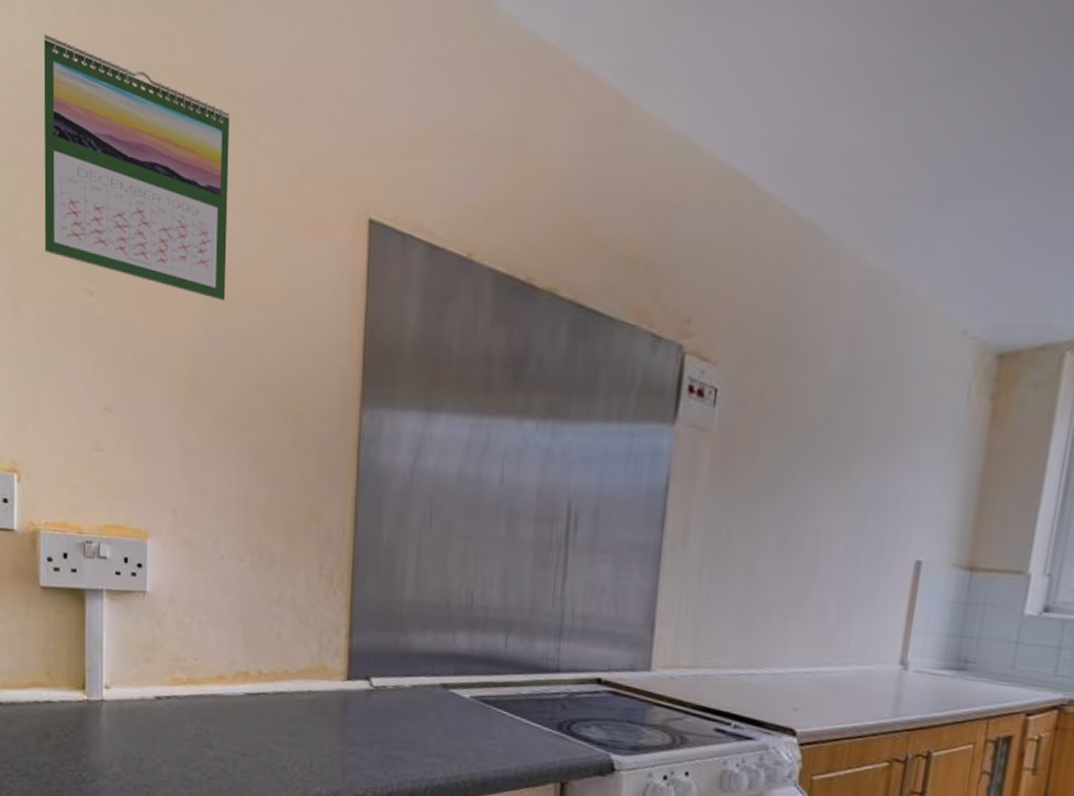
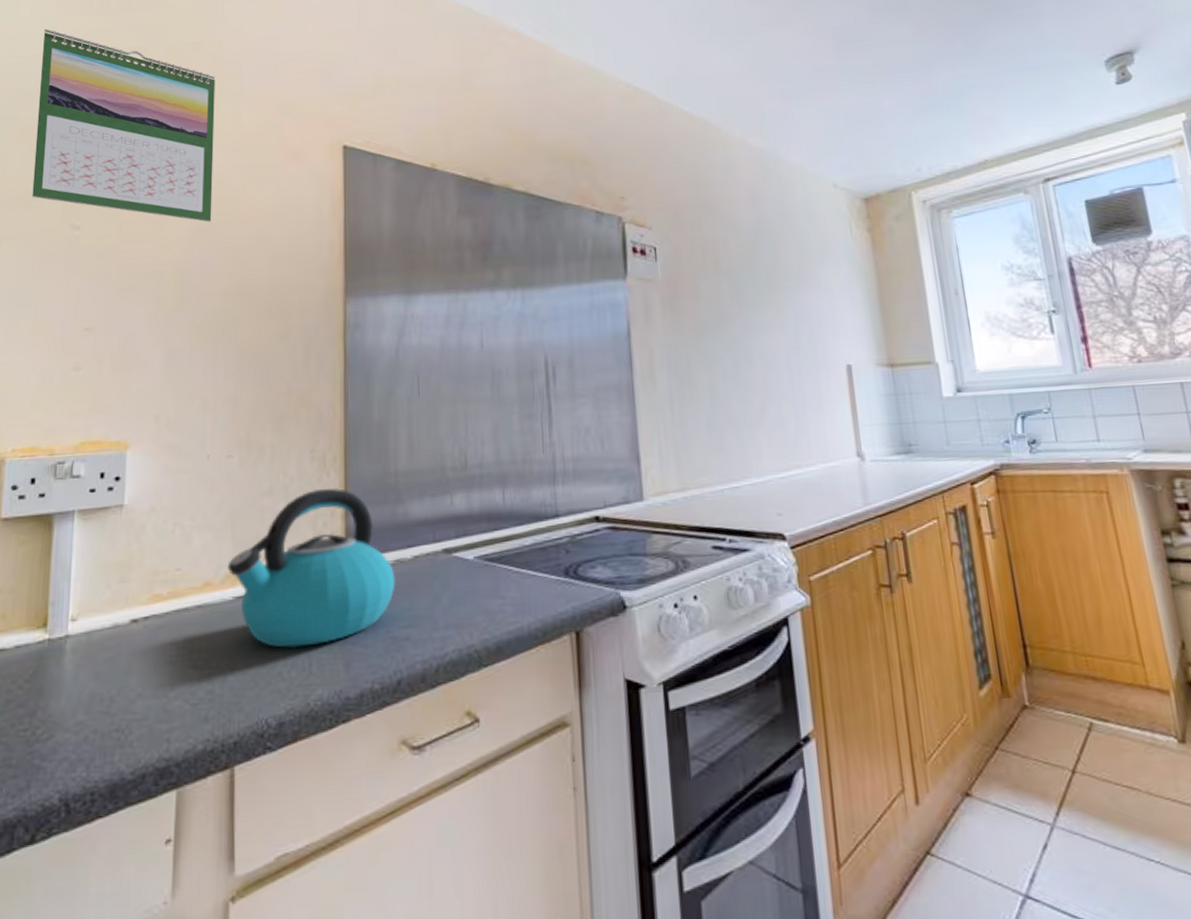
kettle: none [239,605,393,749] -> present [227,488,396,648]

